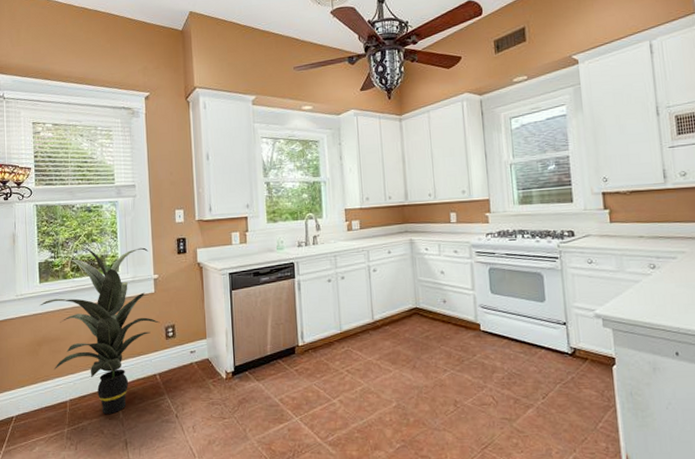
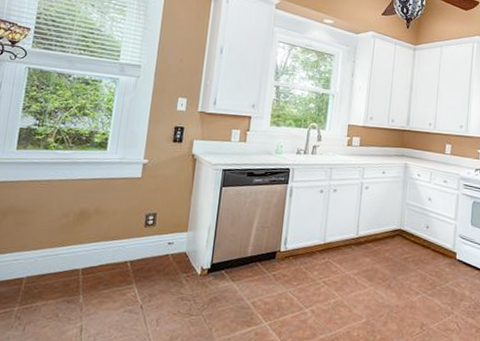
indoor plant: present [39,246,161,414] -> none [12,118,143,297]

